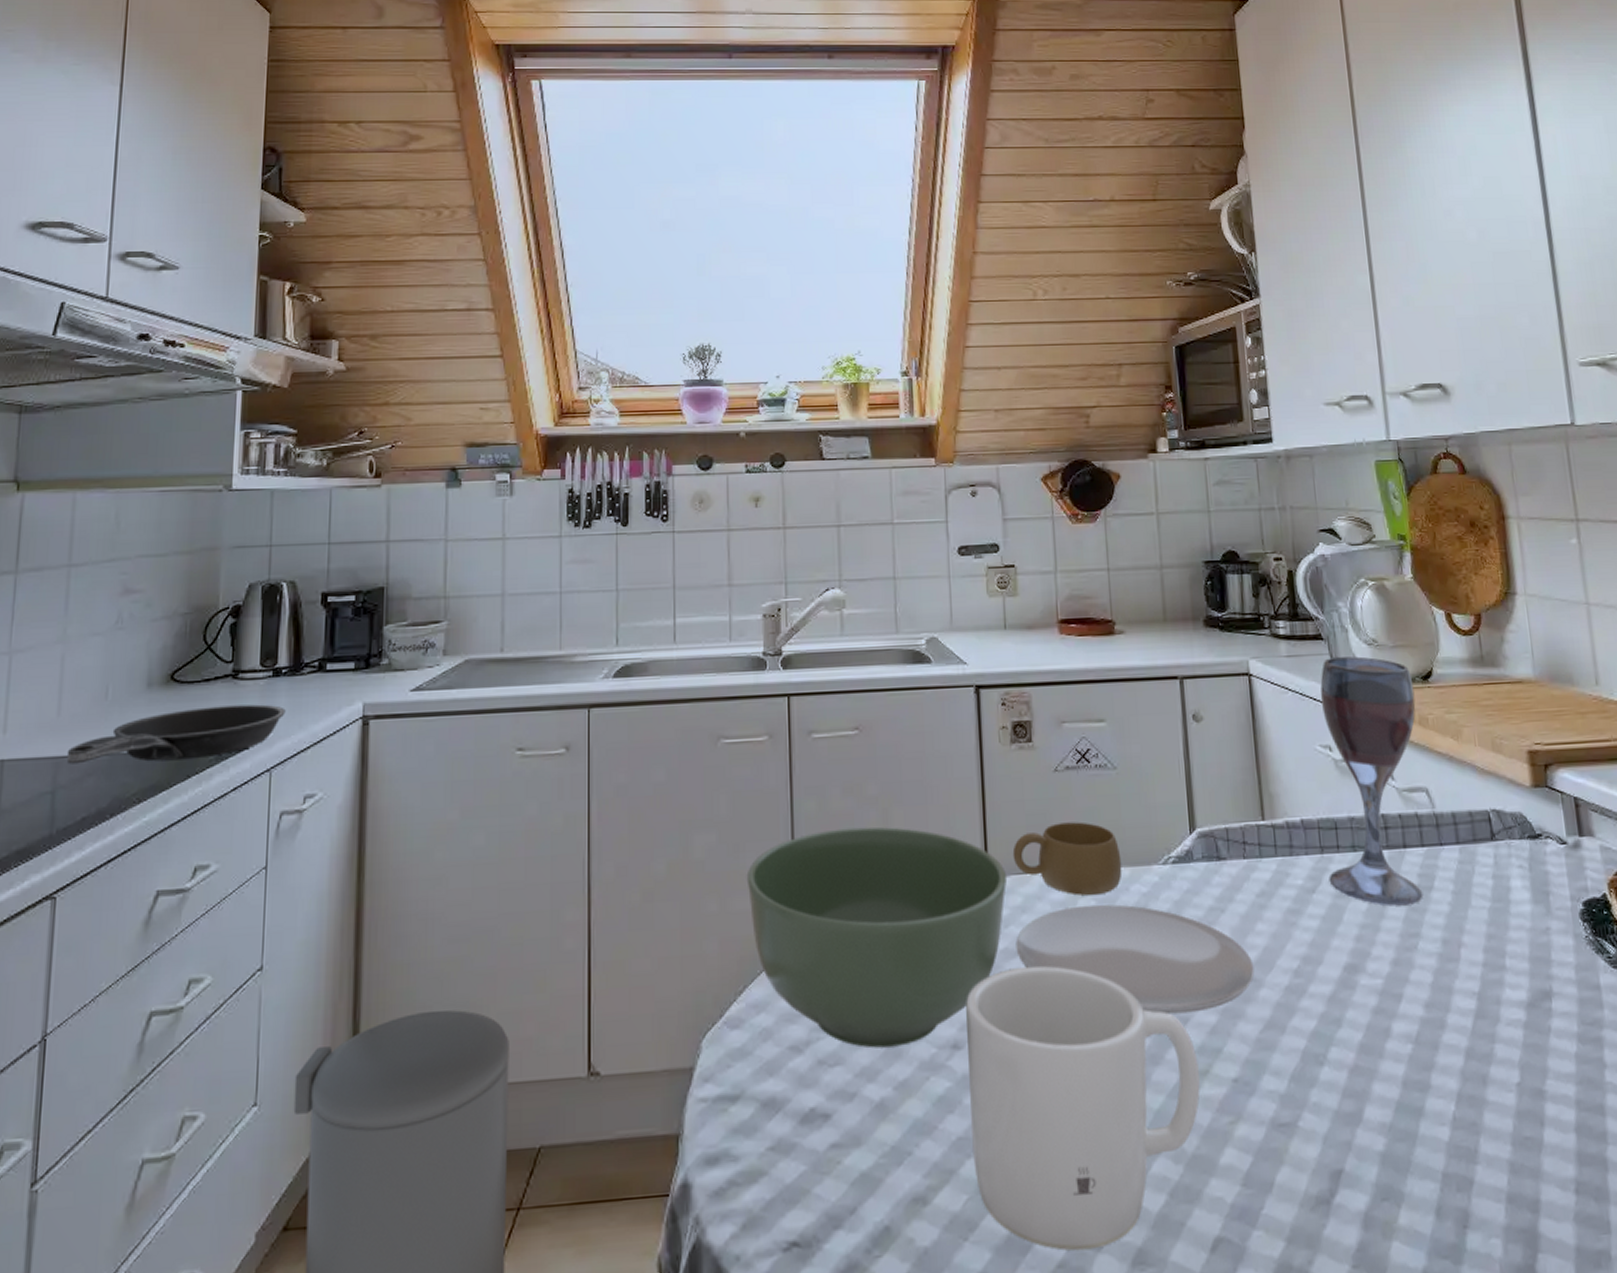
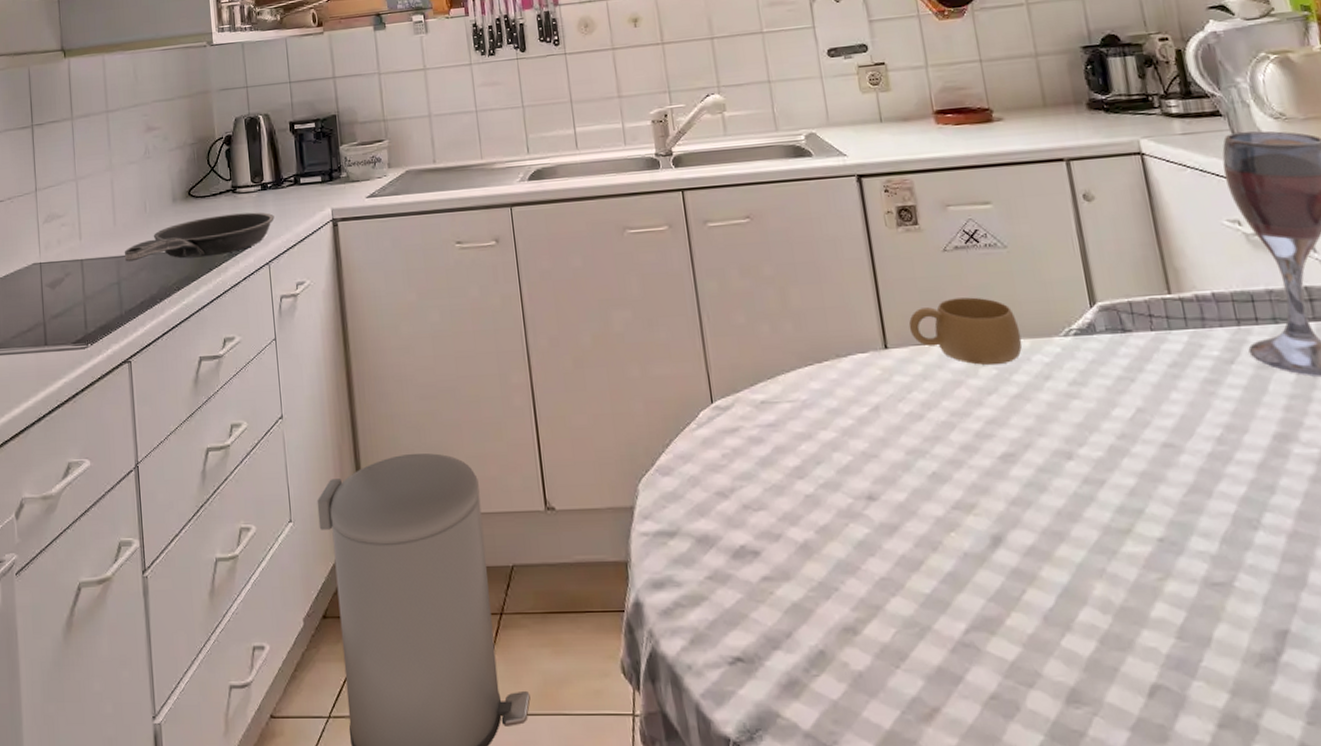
bowl: present [746,826,1008,1048] -> none [661,303,907,497]
mug: present [966,965,1200,1251] -> none [876,428,1124,686]
plate: present [1015,904,1255,1015] -> none [920,373,1173,476]

